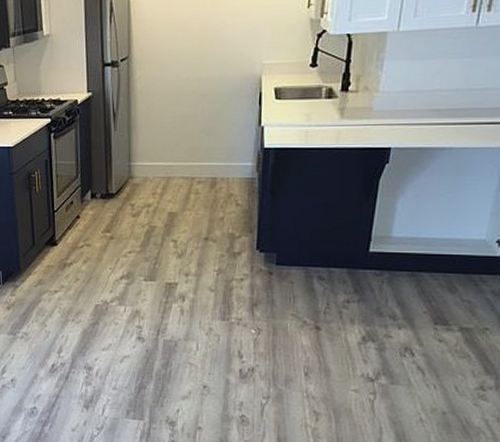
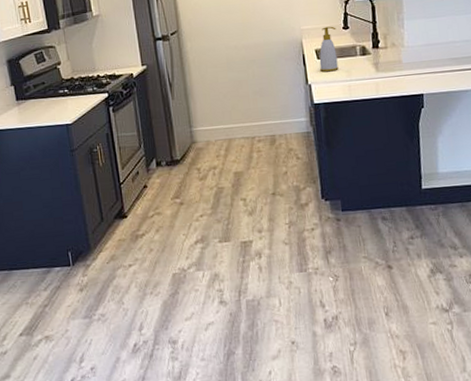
soap bottle: none [277,62,303,114] -> present [319,26,339,72]

